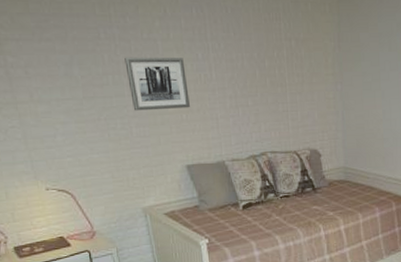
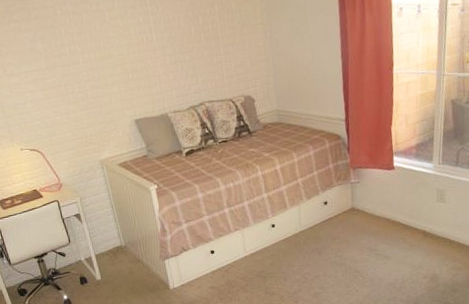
wall art: present [124,57,190,111] -> none [78,24,135,75]

